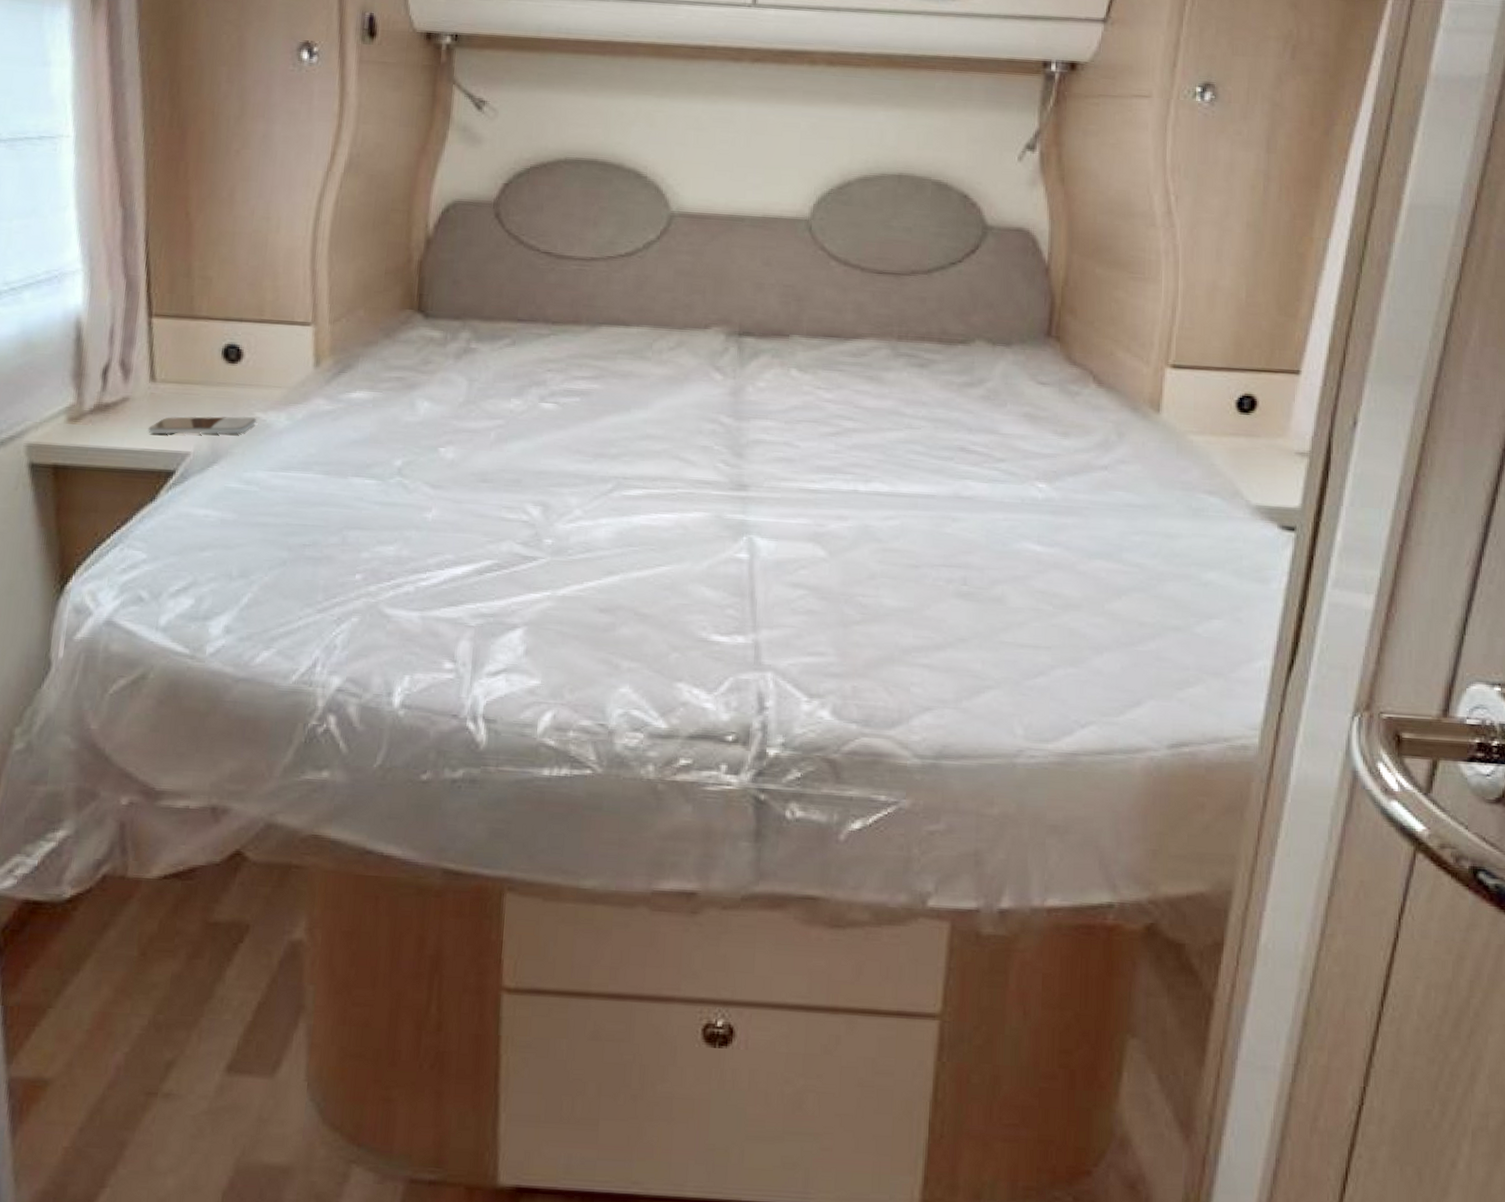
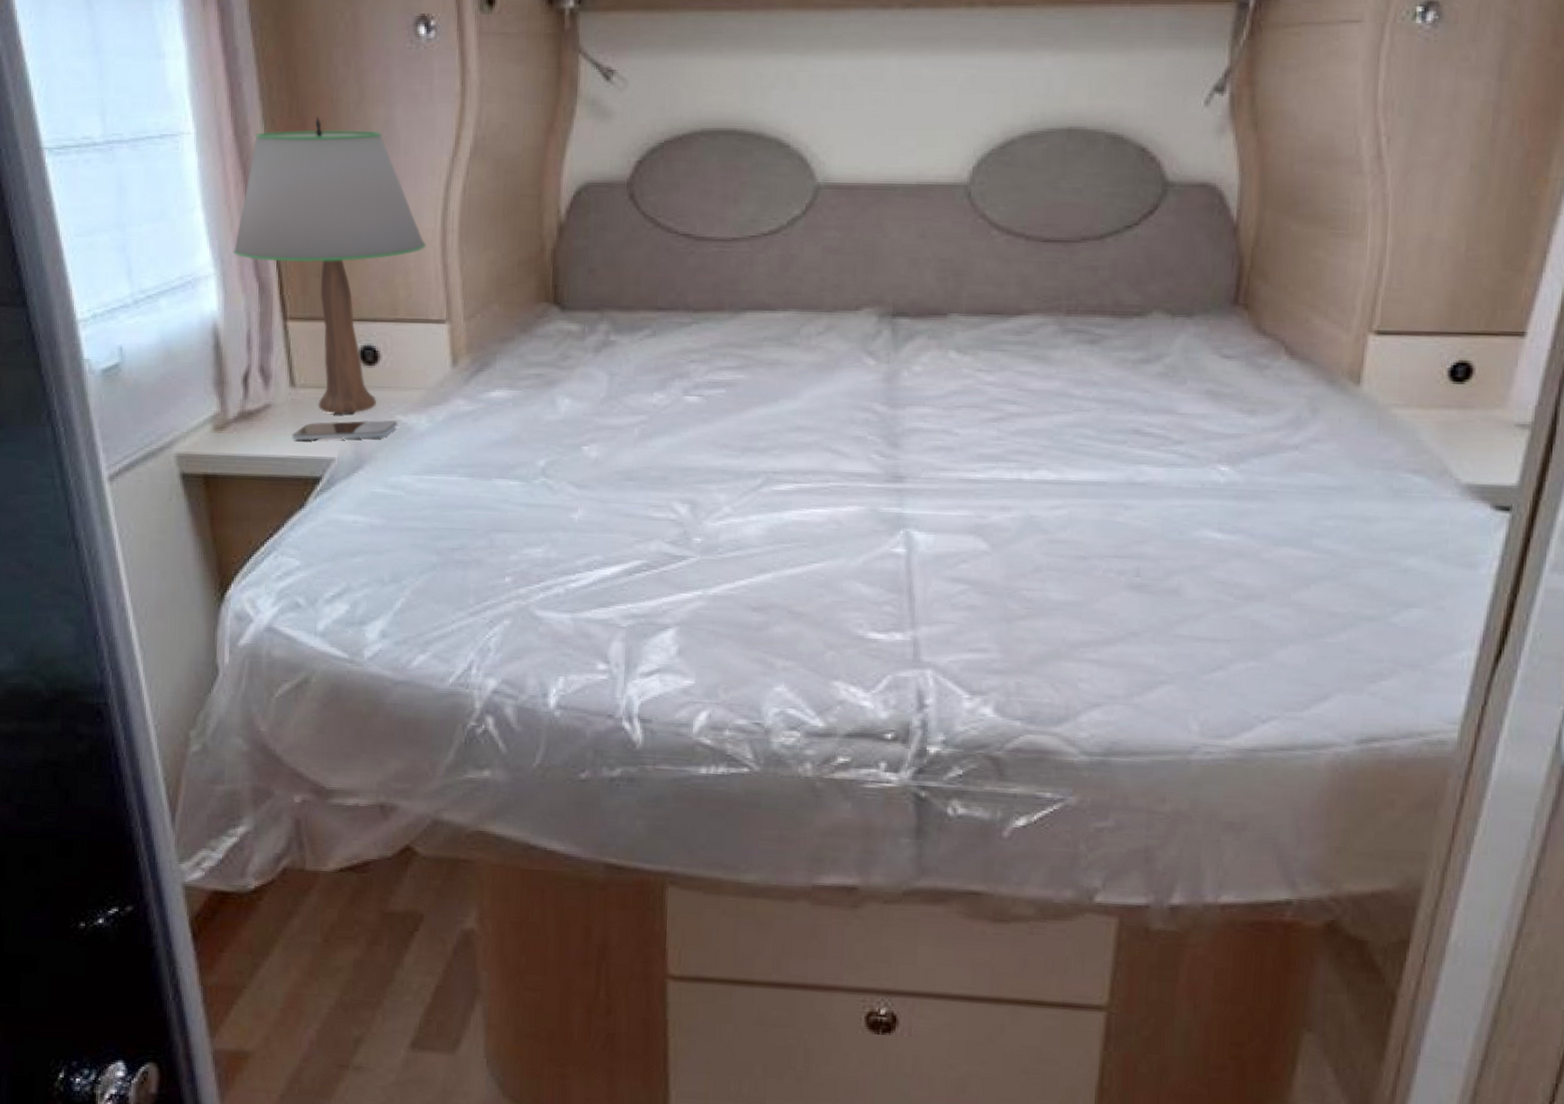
table lamp: none [102,128,297,410] -> present [233,117,427,414]

